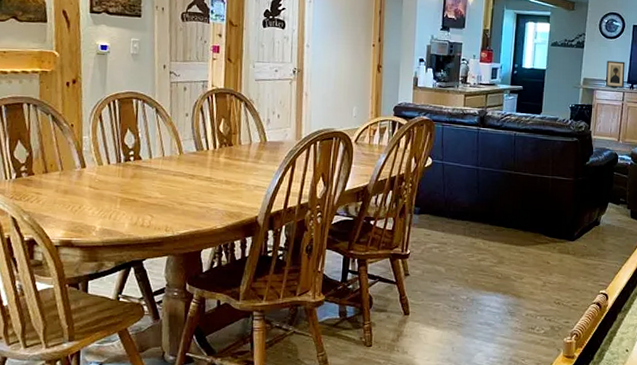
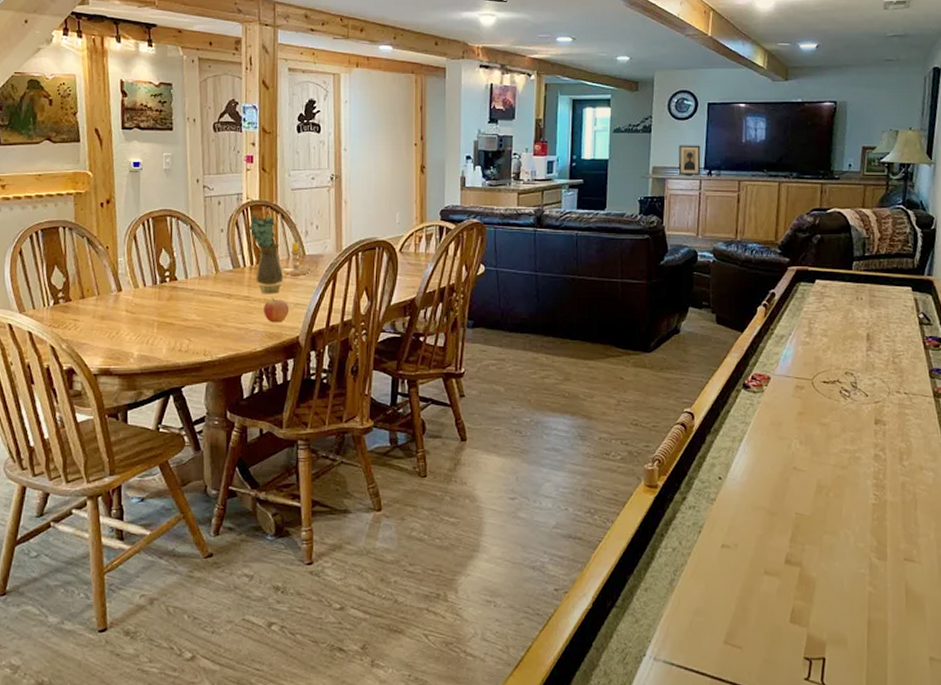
vase: none [212,99,245,177] -> present [248,212,284,294]
fruit: none [225,179,250,203] -> present [264,297,290,323]
candlestick: none [242,129,278,160] -> present [280,242,318,275]

